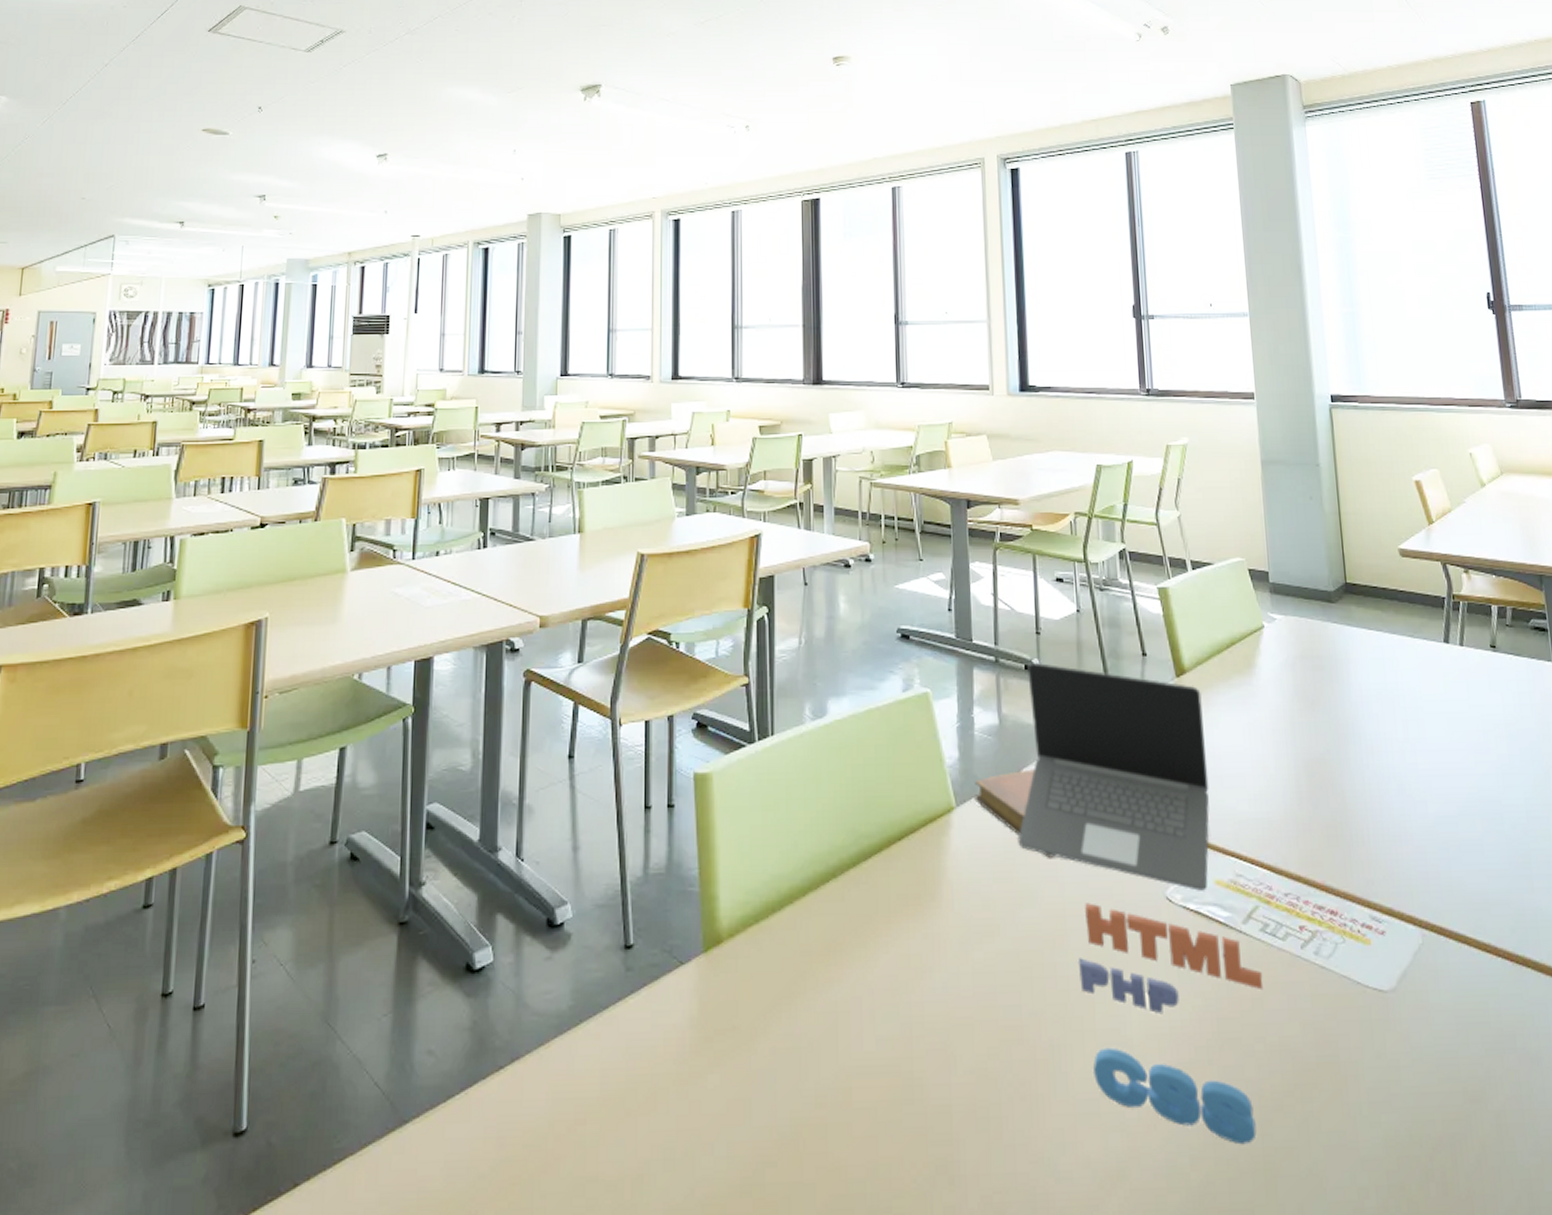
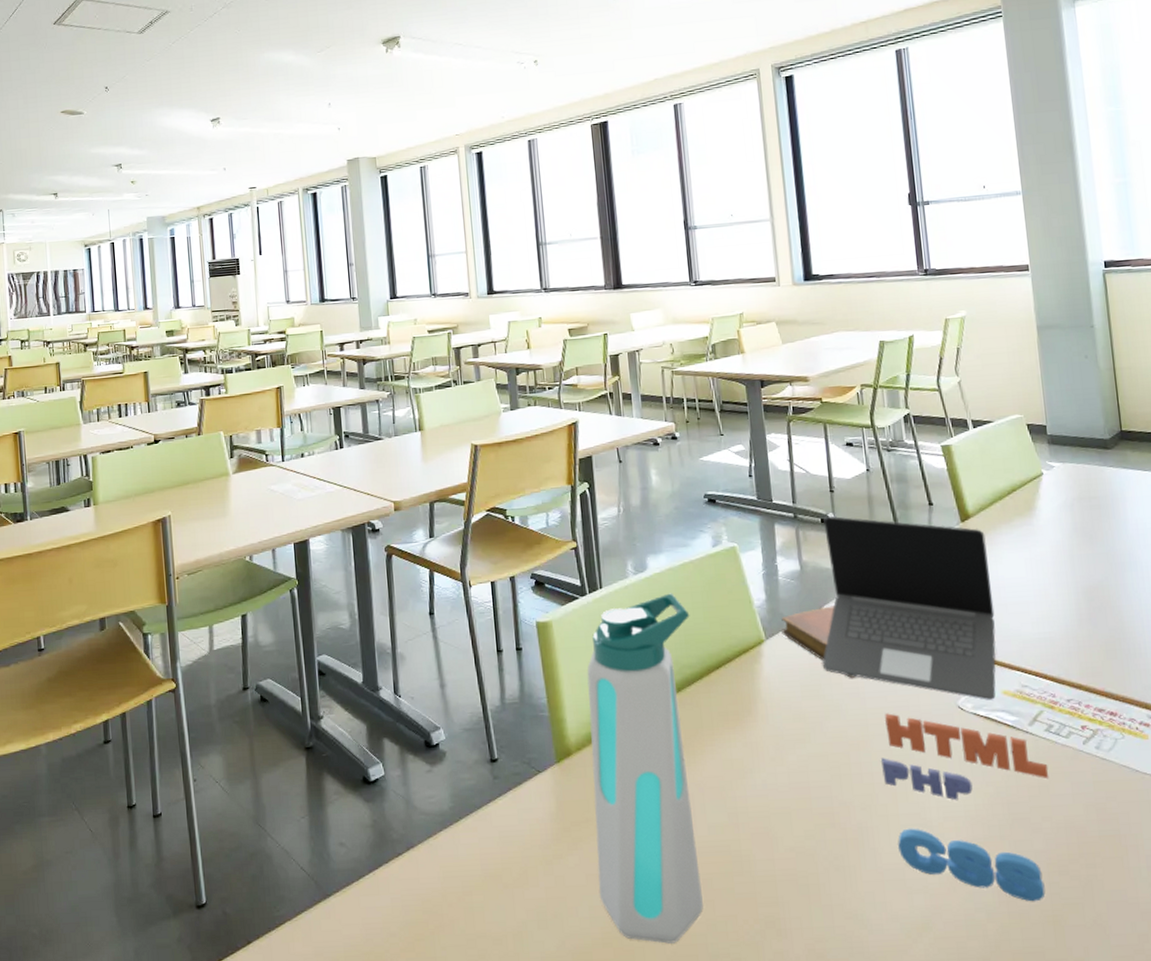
water bottle: none [741,745,872,1193] -> present [587,593,703,944]

